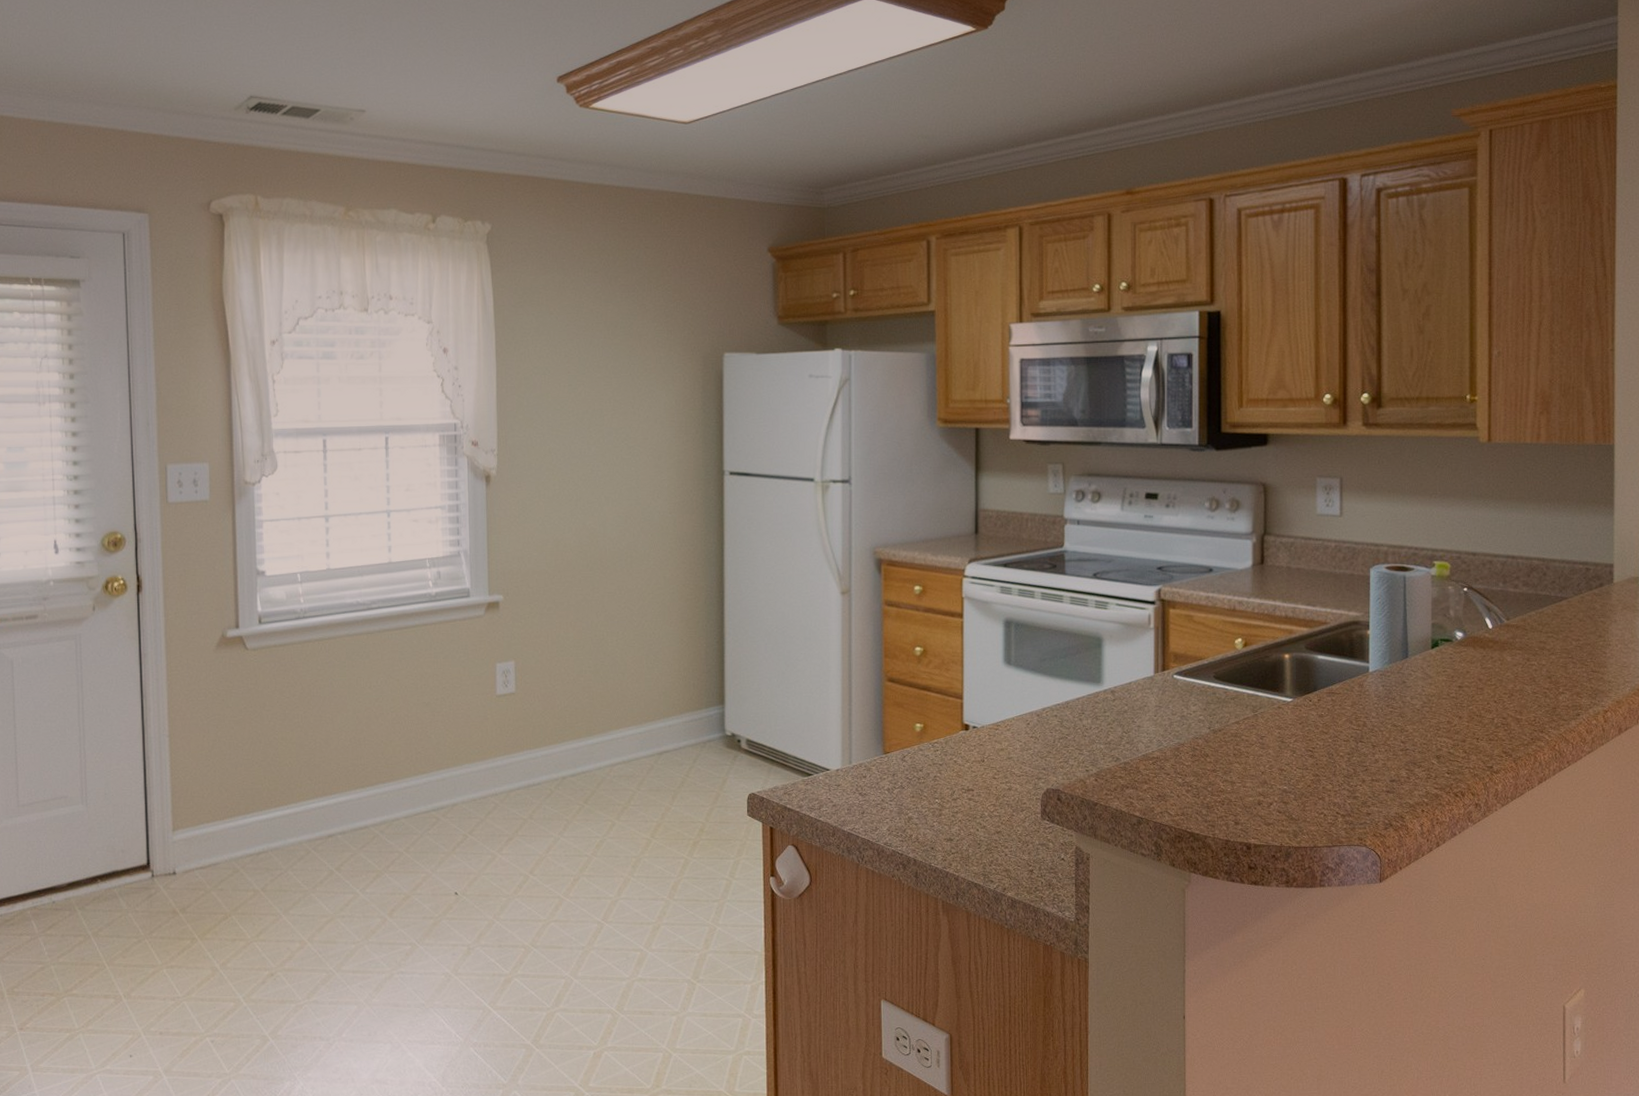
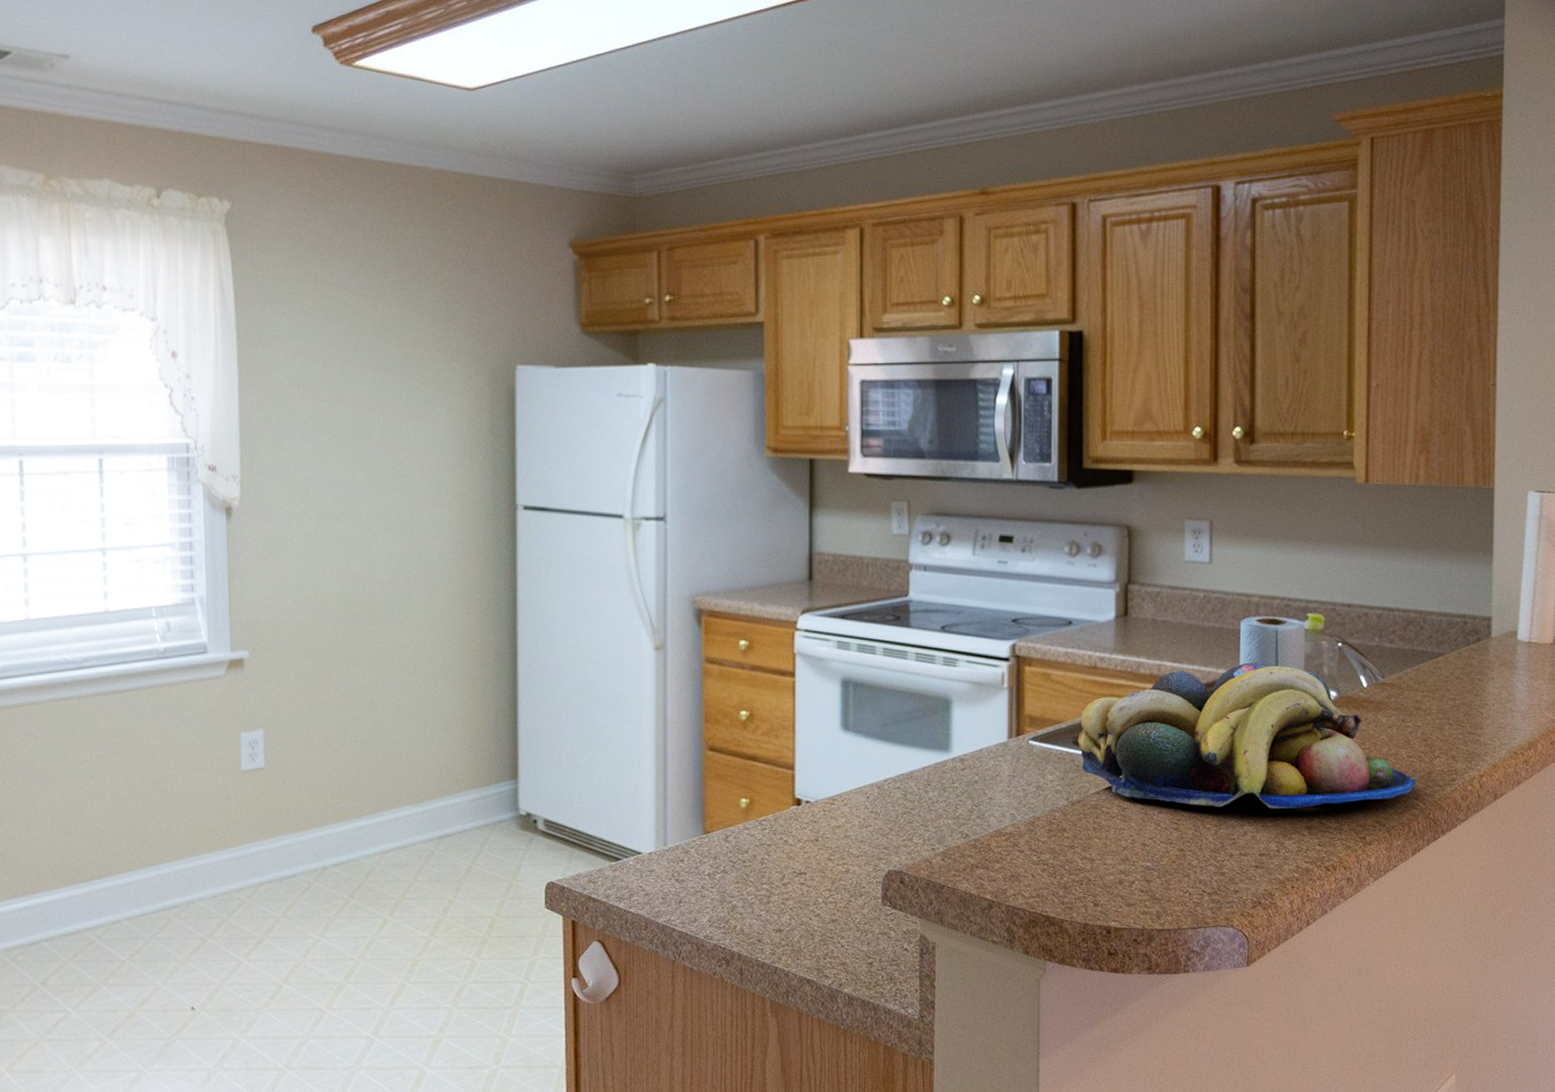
fruit bowl: none [1219,605,1541,739] -> present [1078,662,1416,809]

